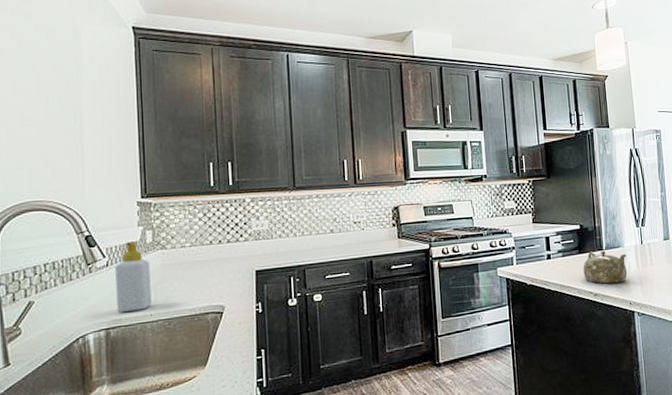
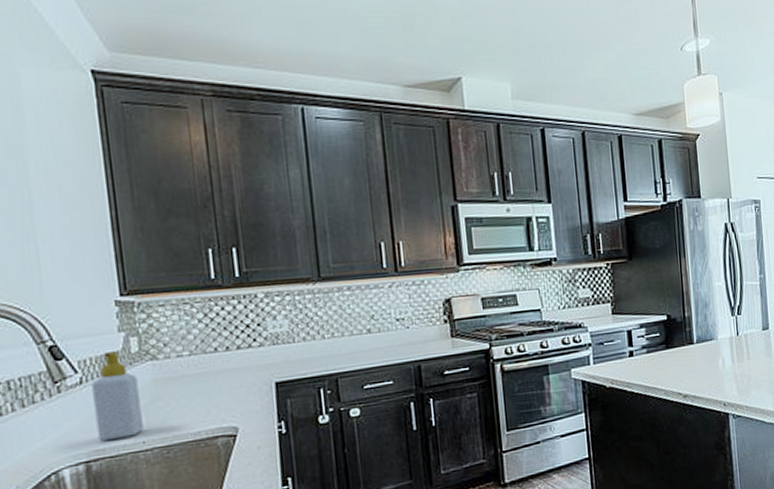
teapot: present [583,250,628,284] -> none [670,344,722,383]

